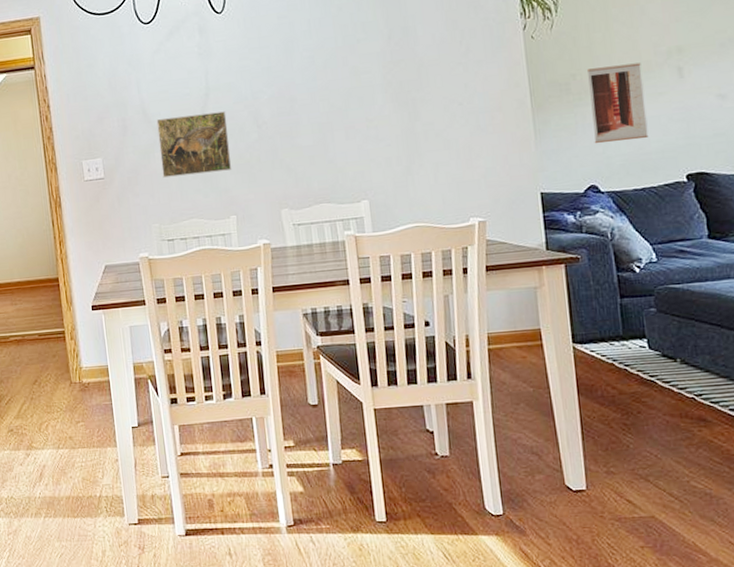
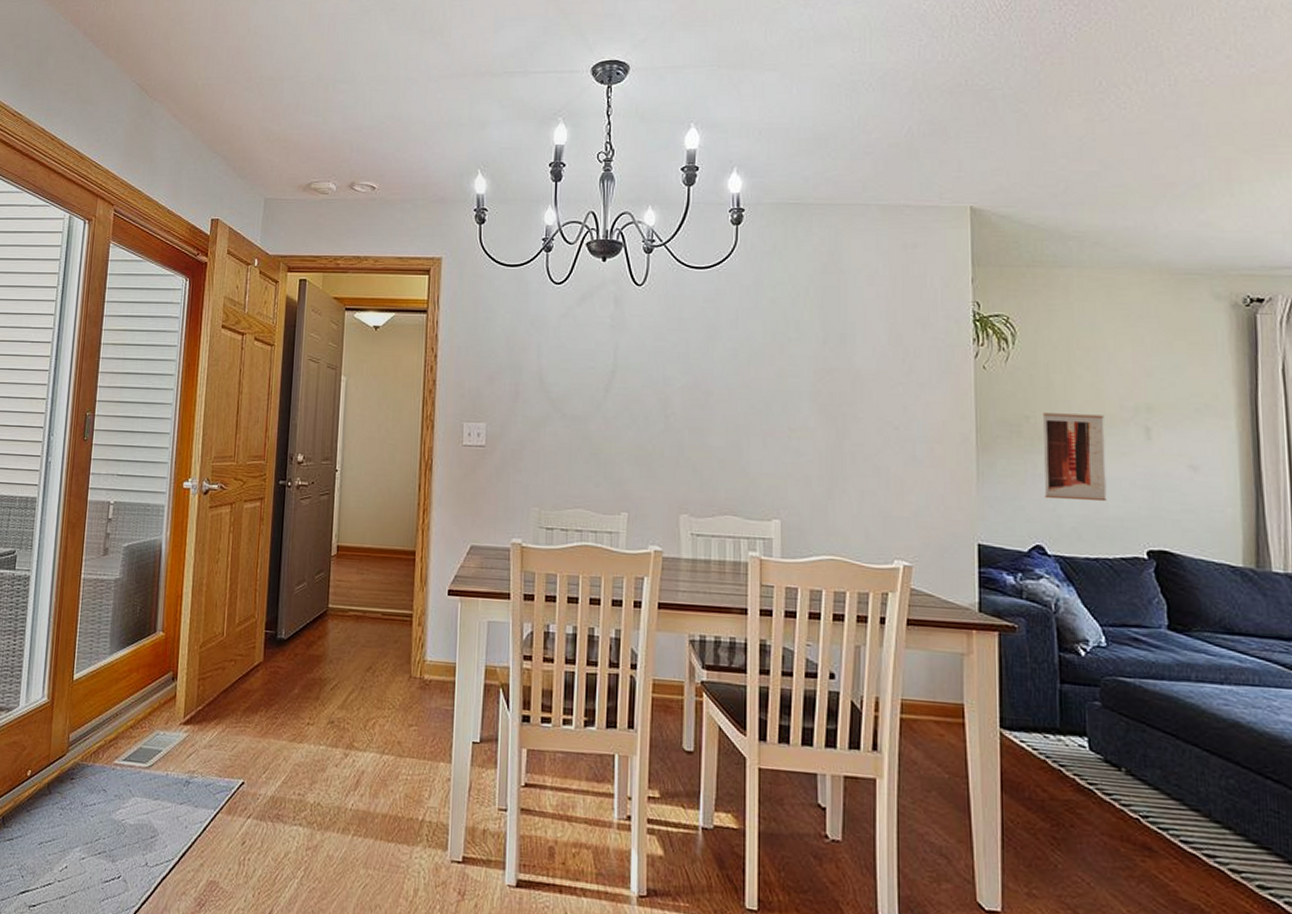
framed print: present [156,111,232,178] -> none [551,389,632,461]

